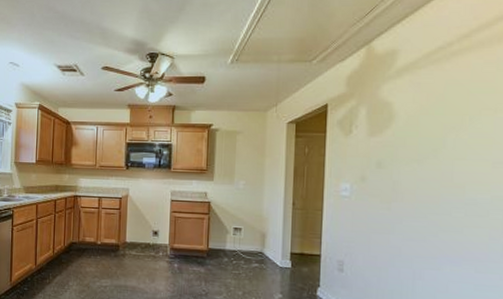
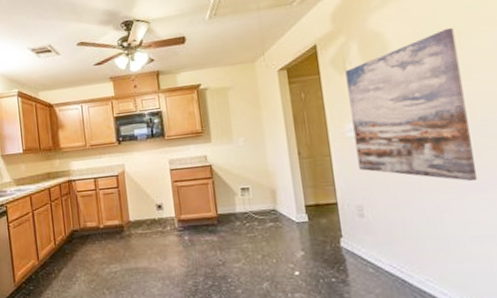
wall art: none [346,107,460,255] -> present [345,27,478,182]

